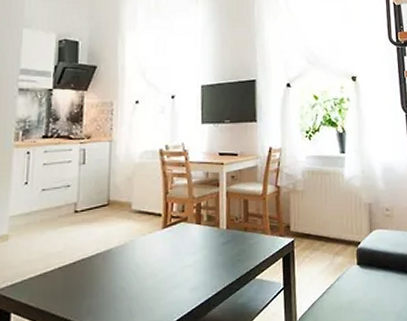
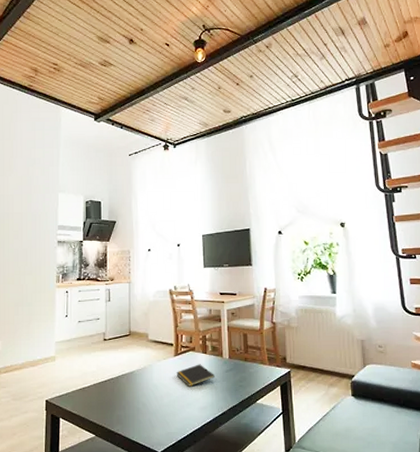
notepad: none [164,237,209,264] -> present [176,364,215,387]

